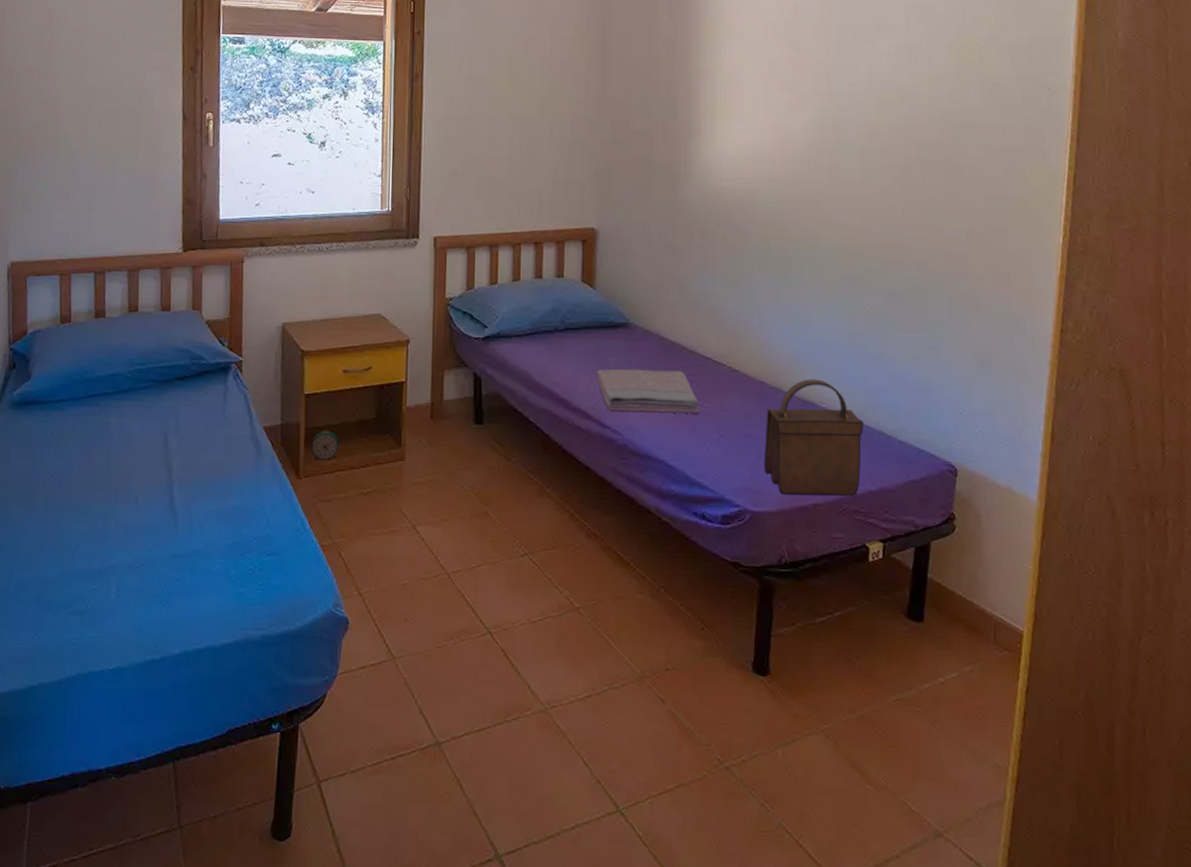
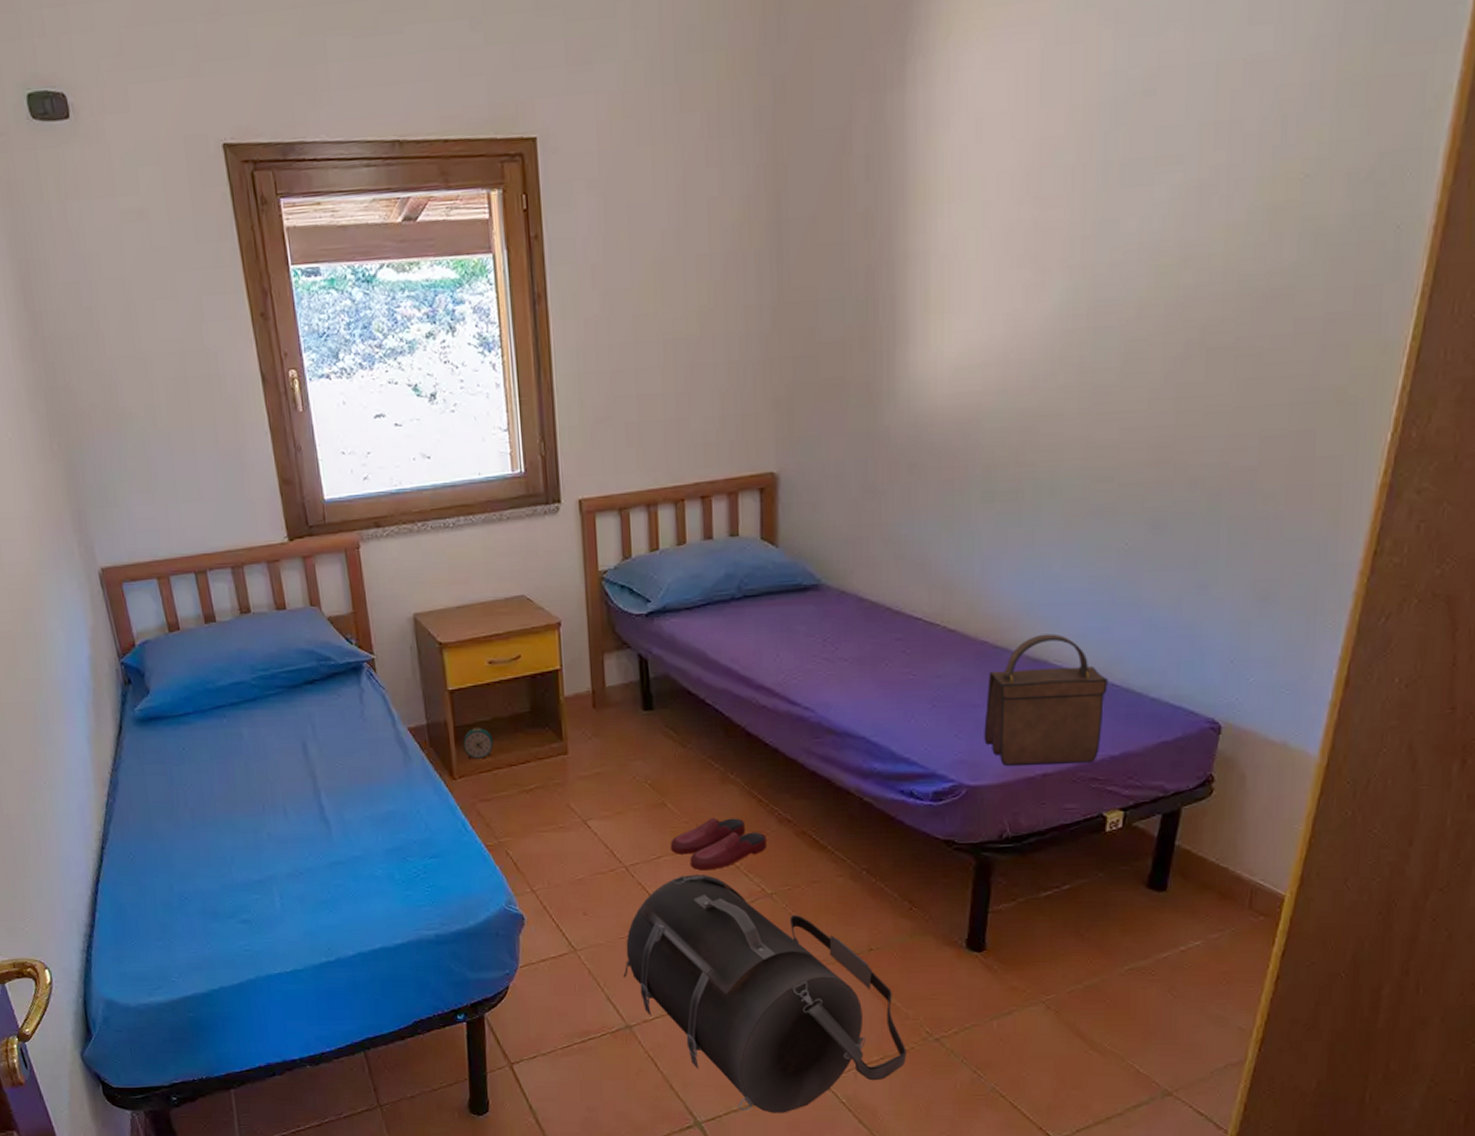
duffel bag: none [437,584,699,847] -> present [623,874,907,1113]
slippers: none [490,529,576,581] -> present [671,817,767,871]
towel: present [596,368,700,414] -> none [782,635,908,687]

